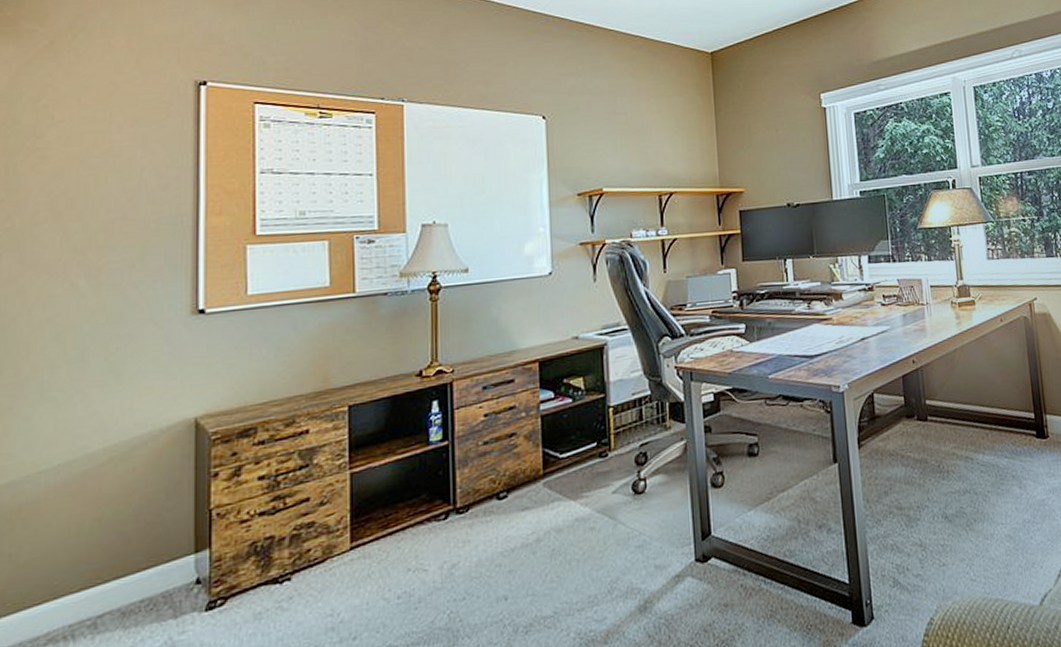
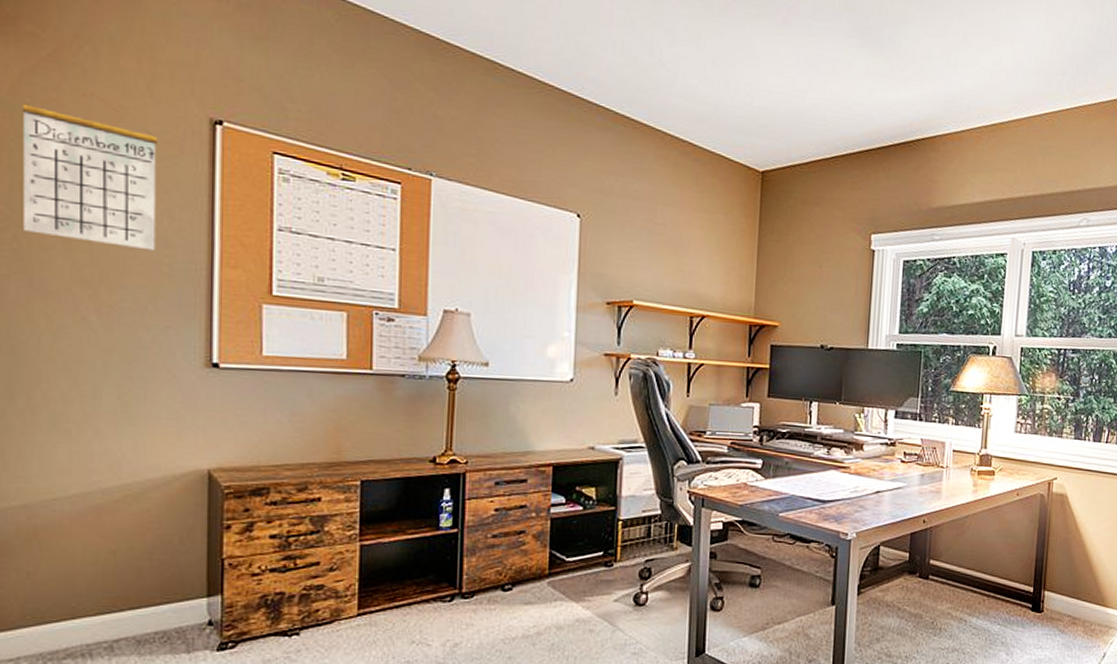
calendar: none [17,75,145,211] -> present [22,93,157,251]

